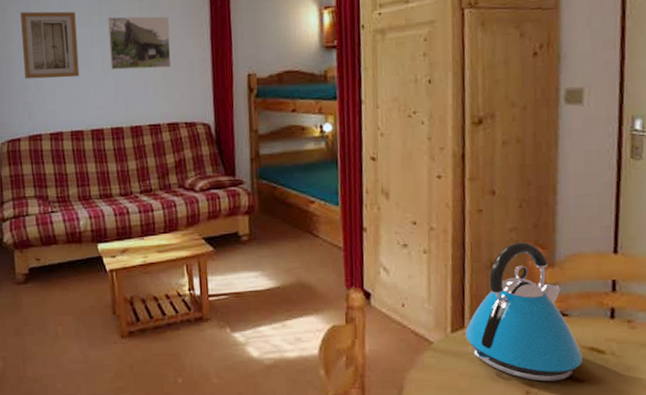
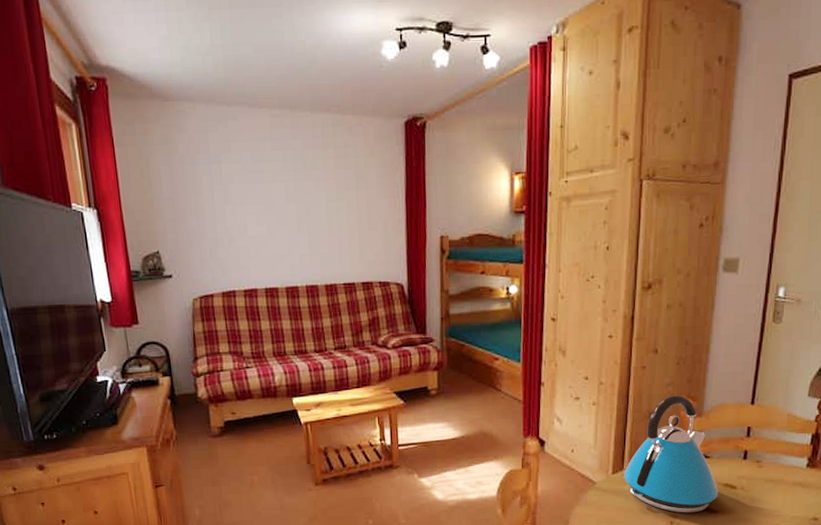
wall art: present [20,11,80,79] -> none [211,164,274,235]
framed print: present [108,16,172,70] -> none [303,173,367,228]

